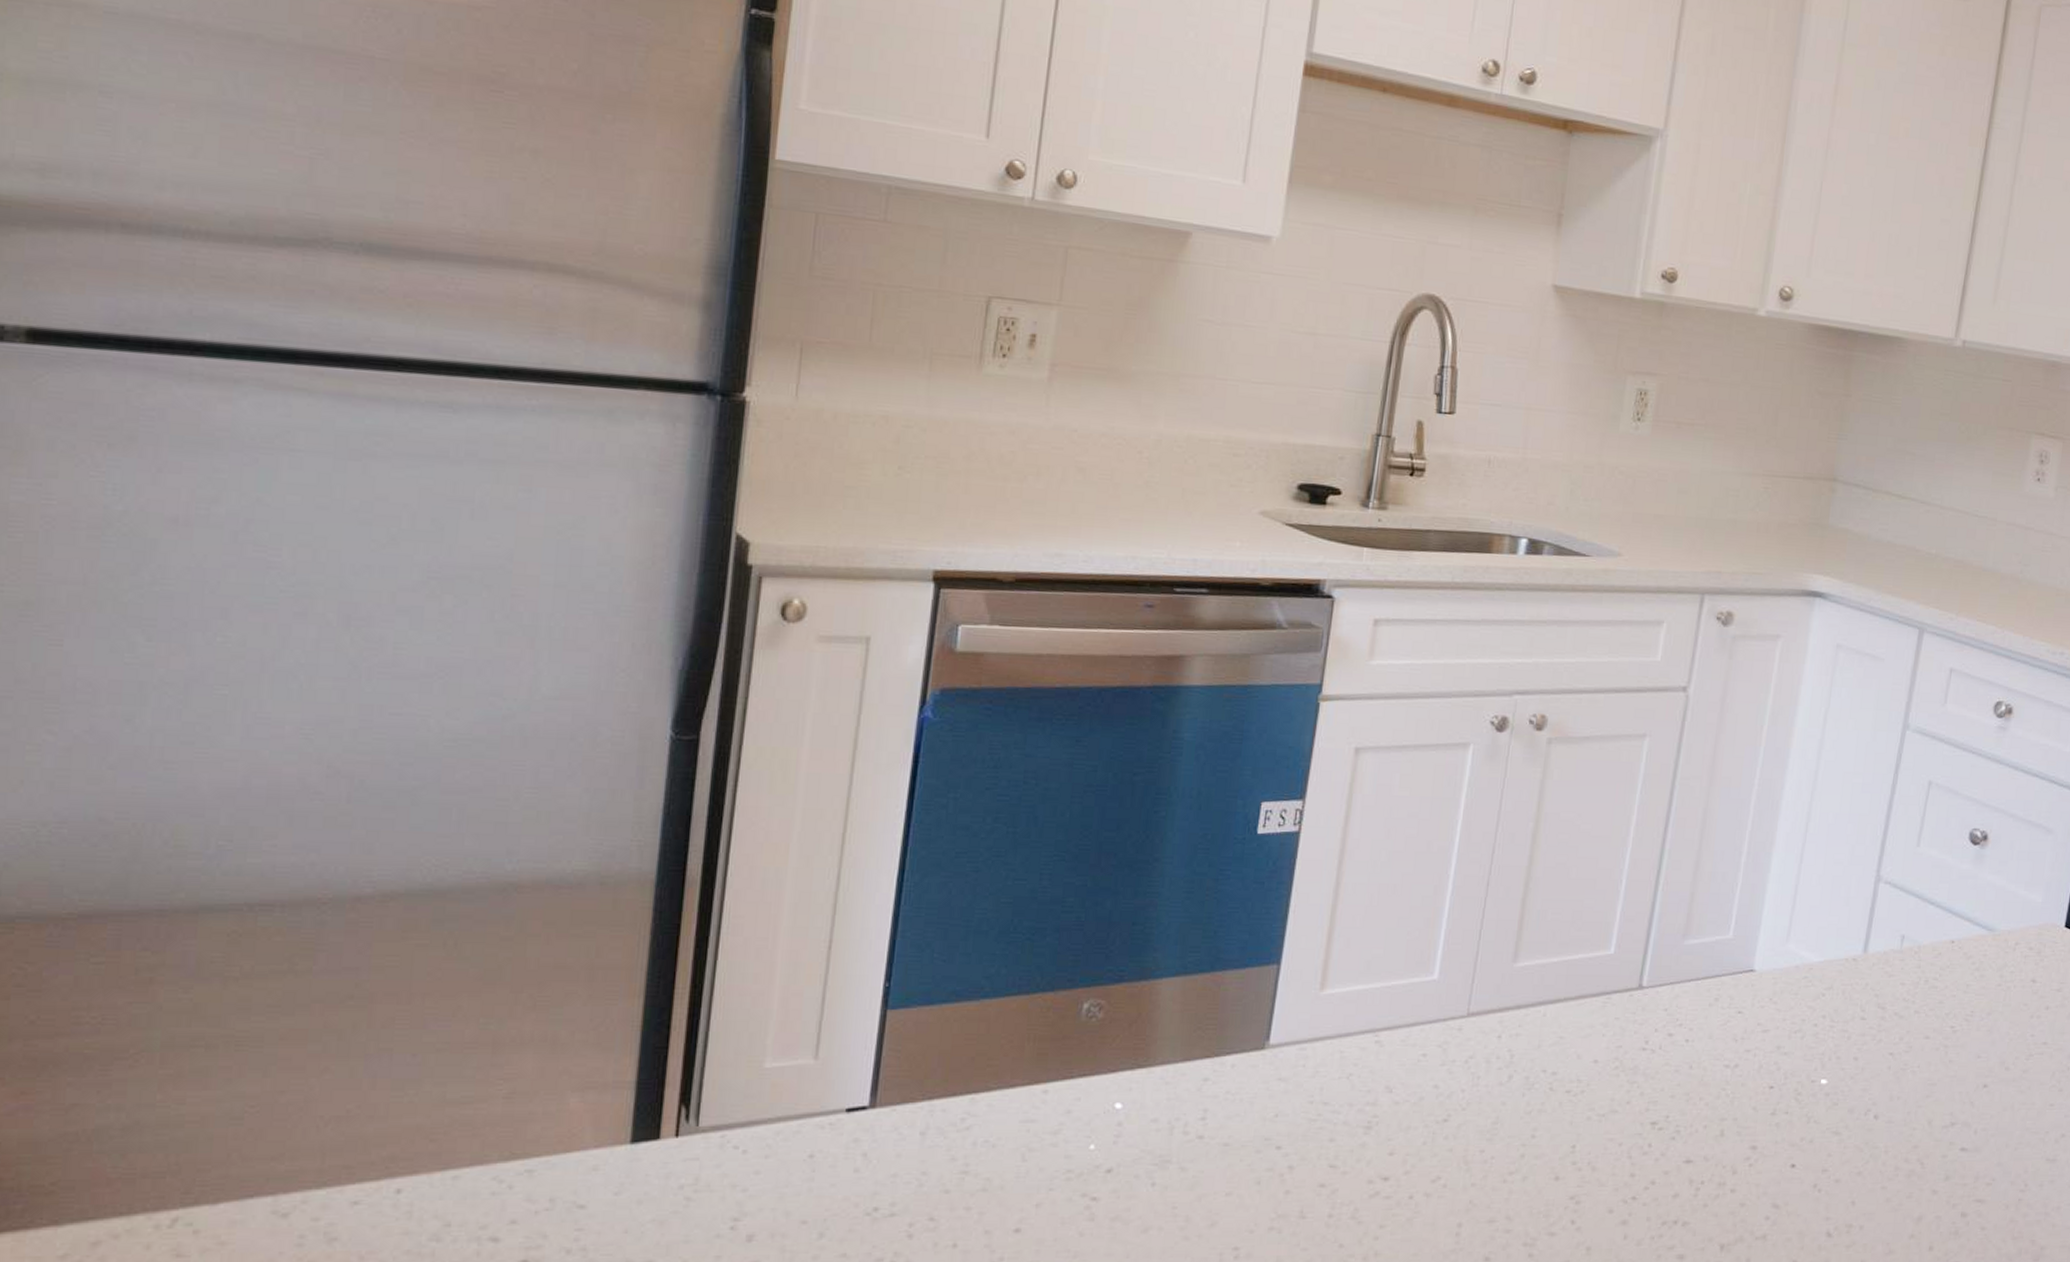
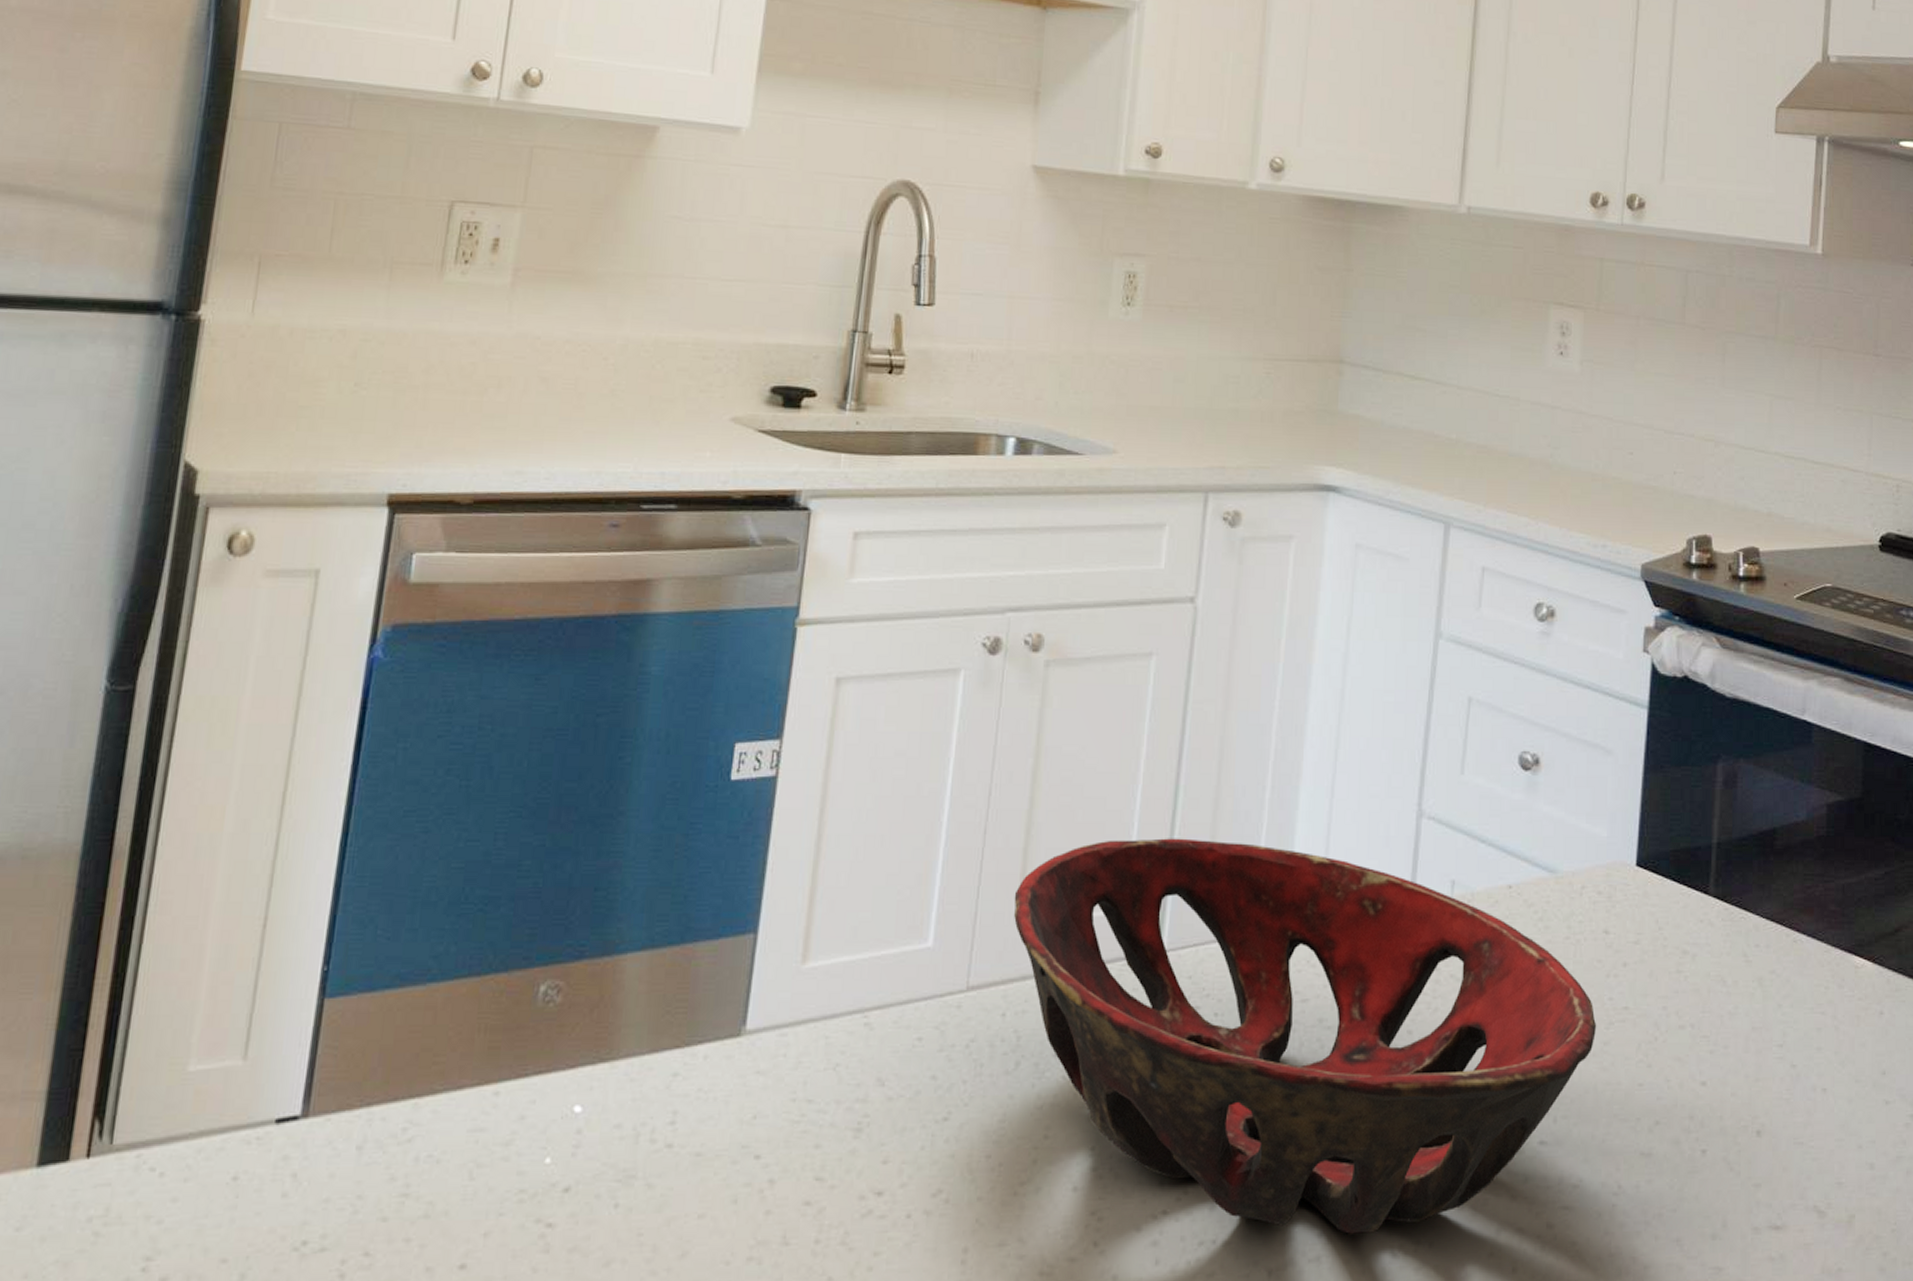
decorative bowl: none [1511,893,2019,1218] -> present [1014,838,1597,1234]

